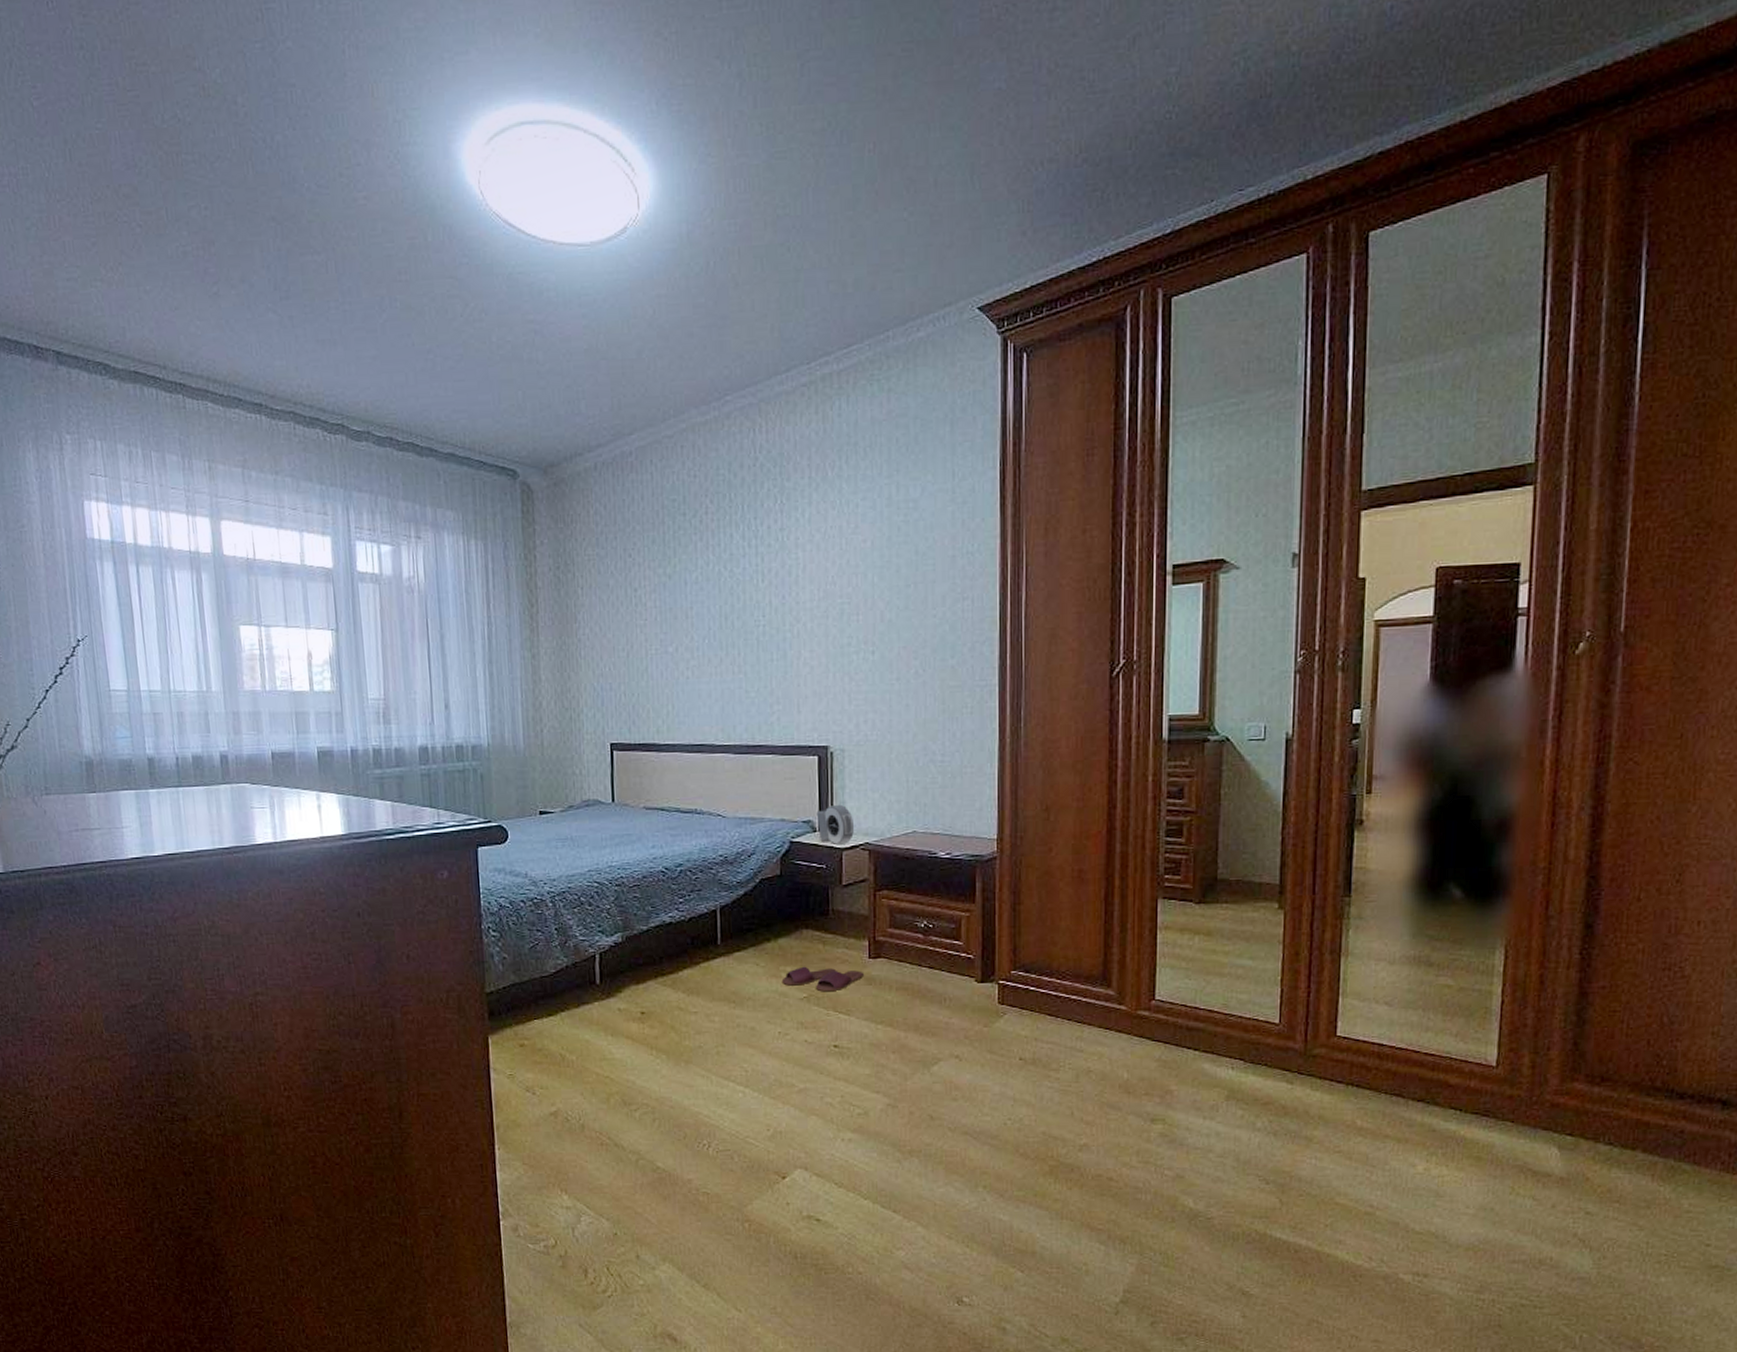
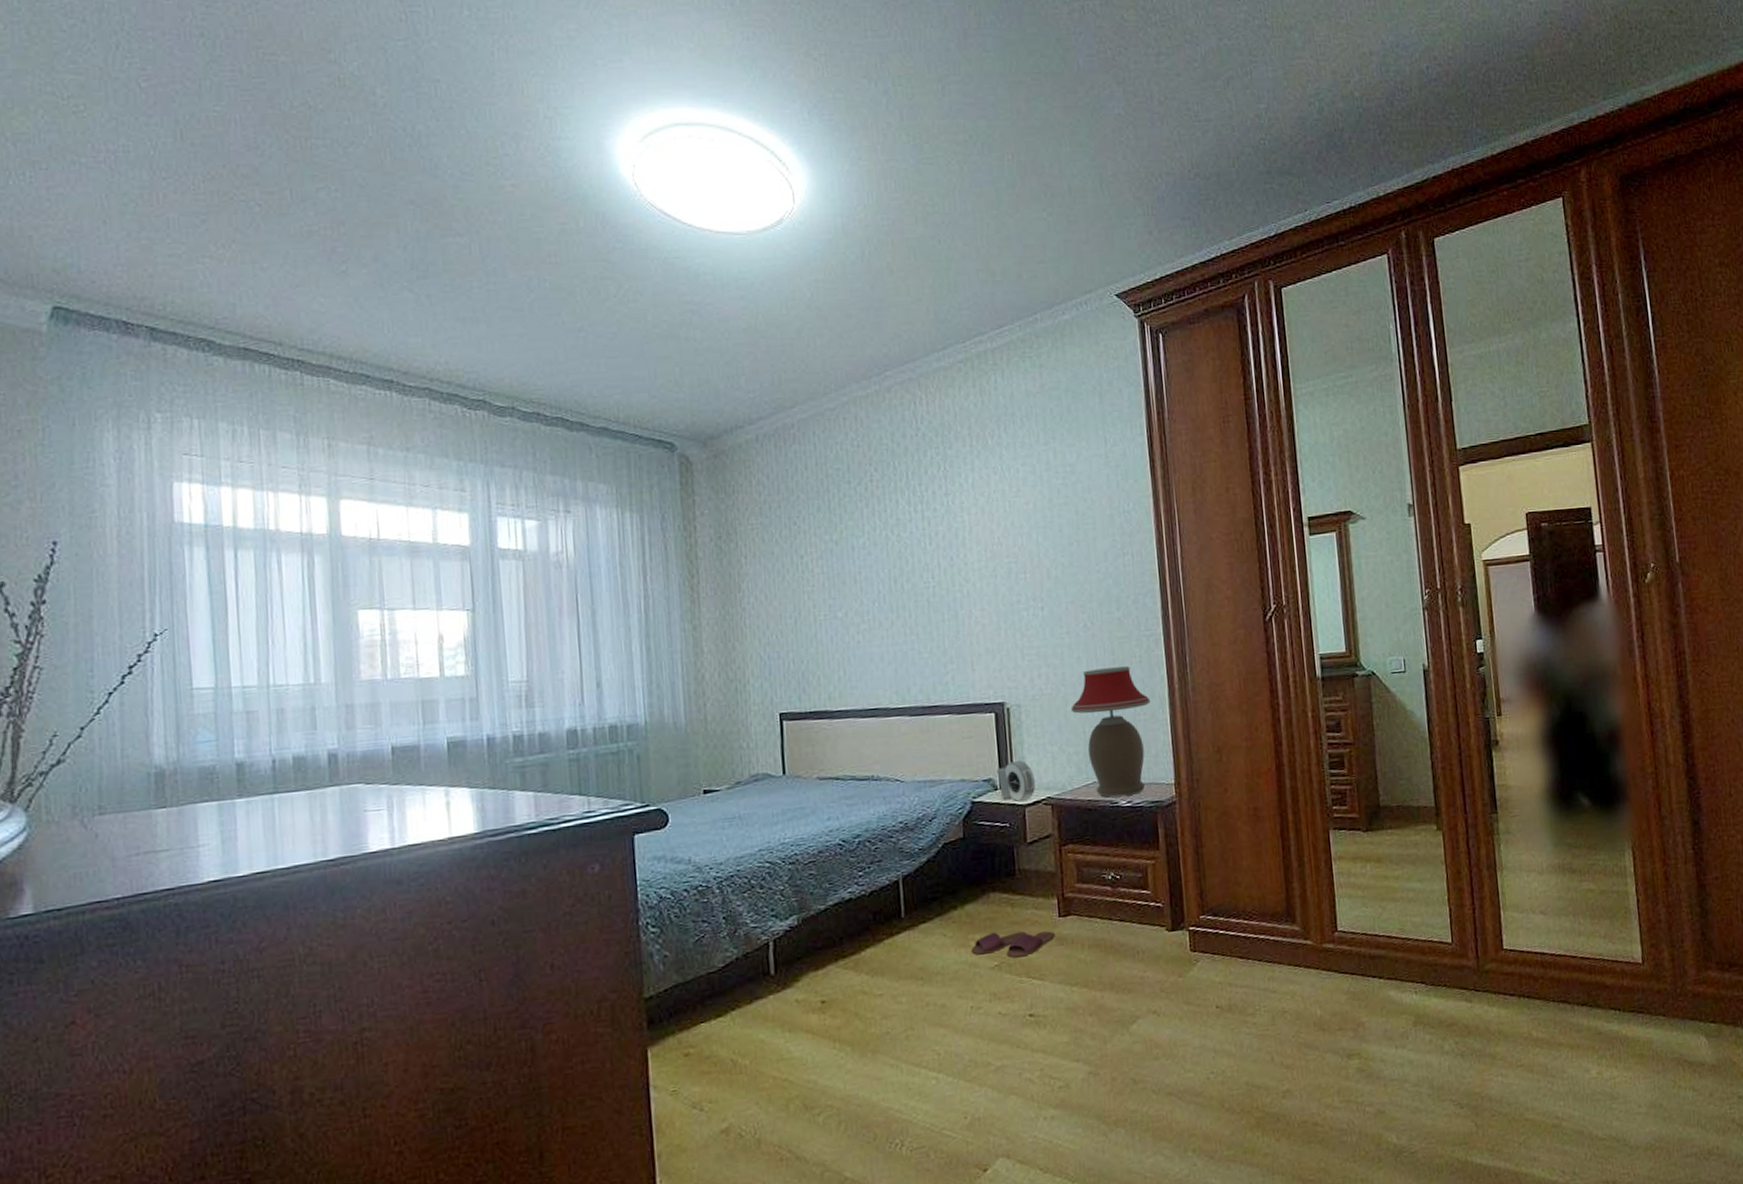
table lamp: none [895,717,979,848] -> present [1070,666,1151,798]

